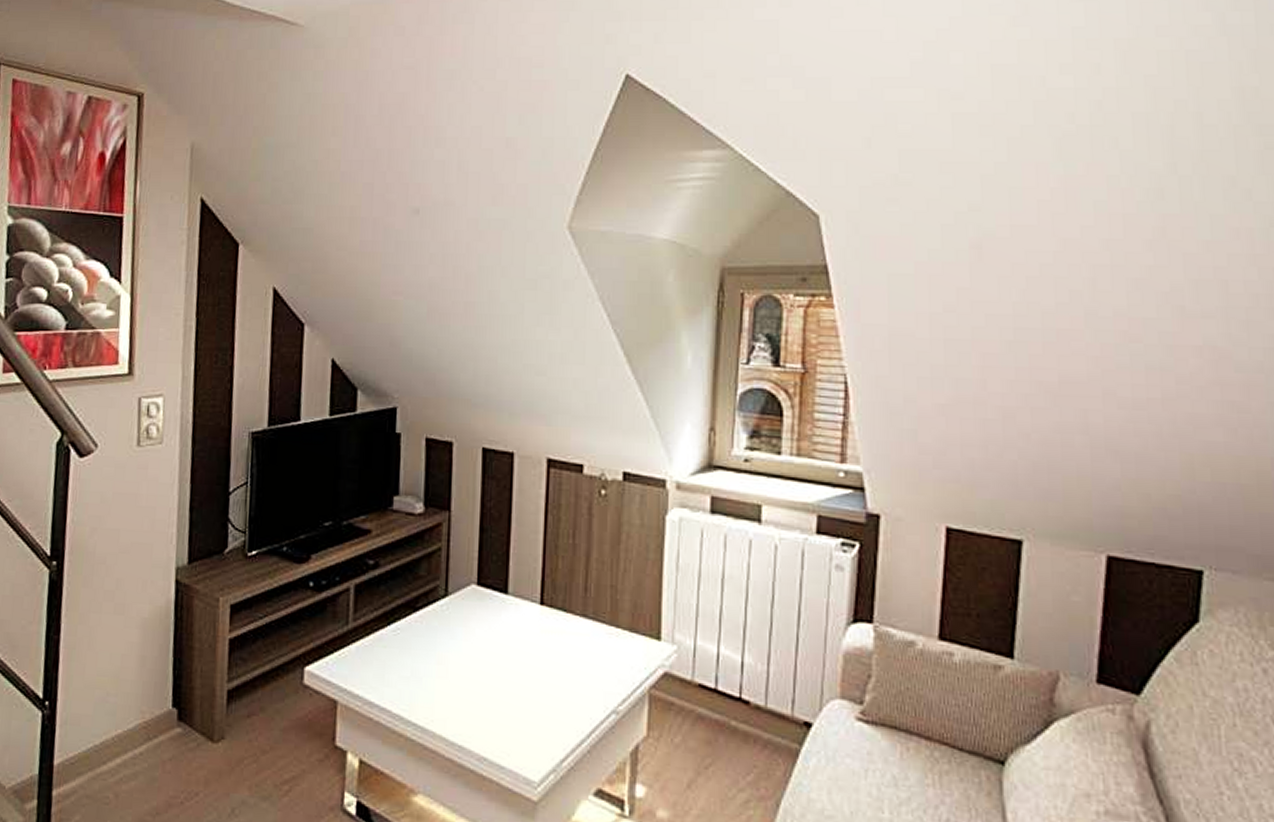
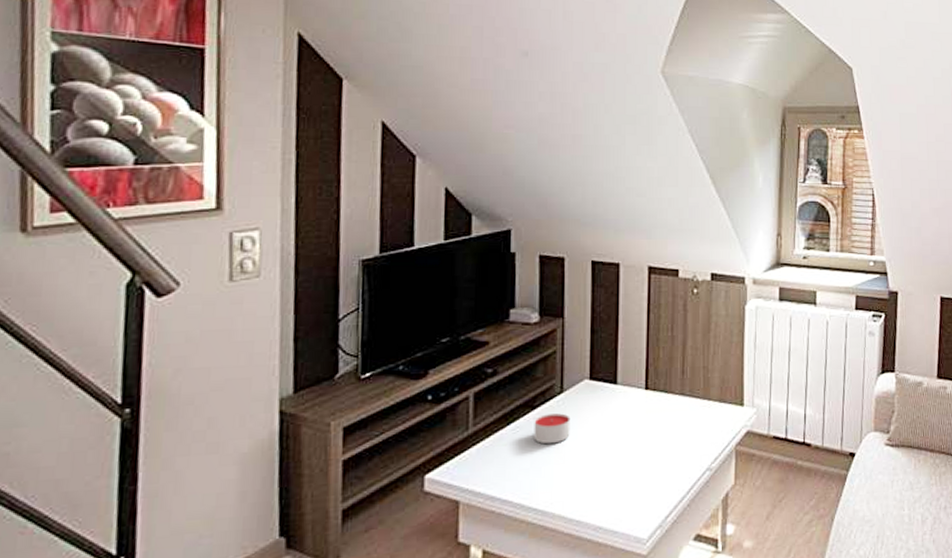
candle: none [415,618,455,654] -> present [534,413,571,444]

